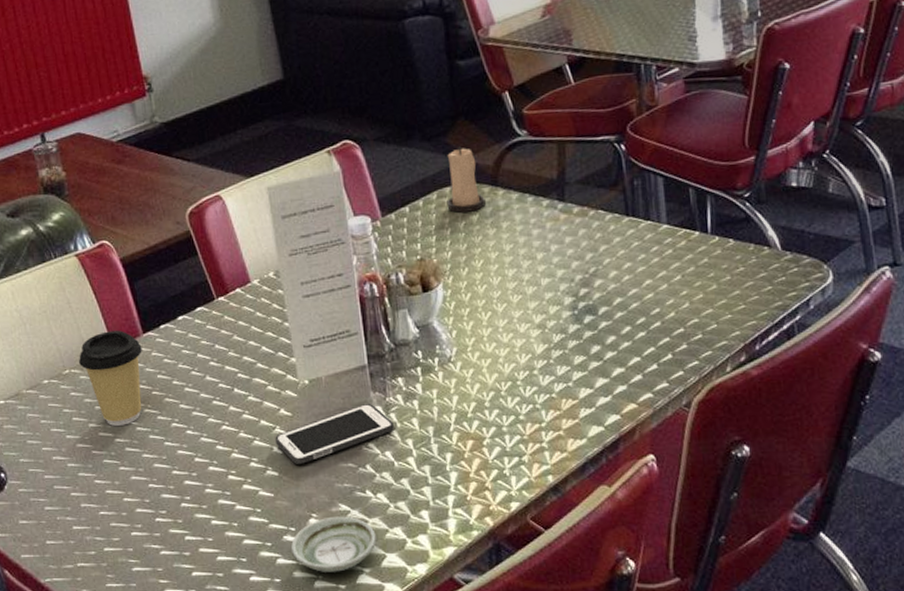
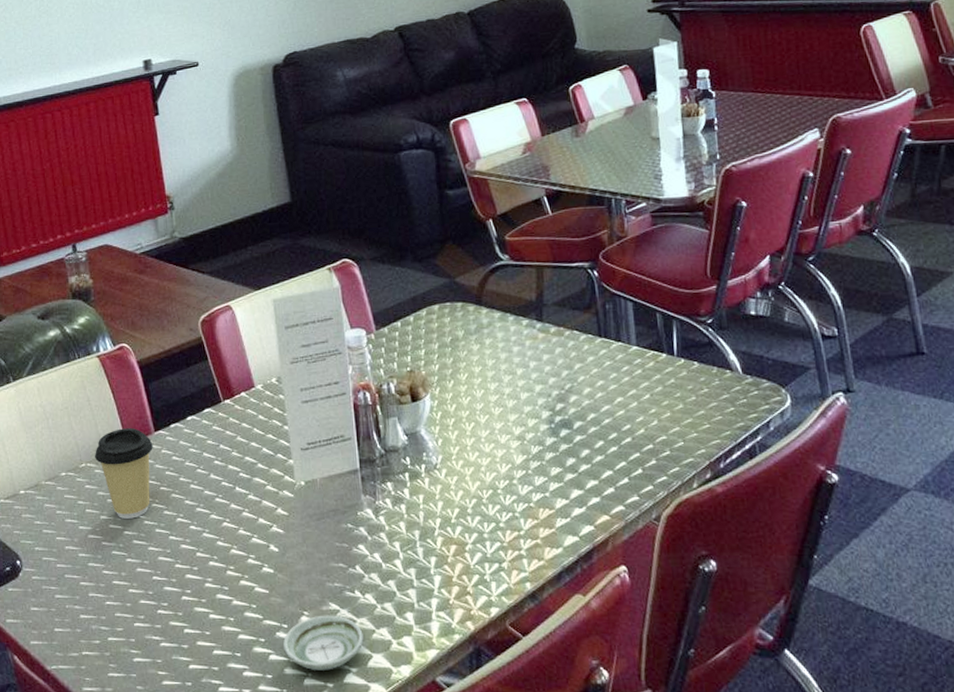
cell phone: present [275,403,394,464] -> none [272,505,383,562]
candle: present [447,145,486,214] -> none [435,267,471,330]

